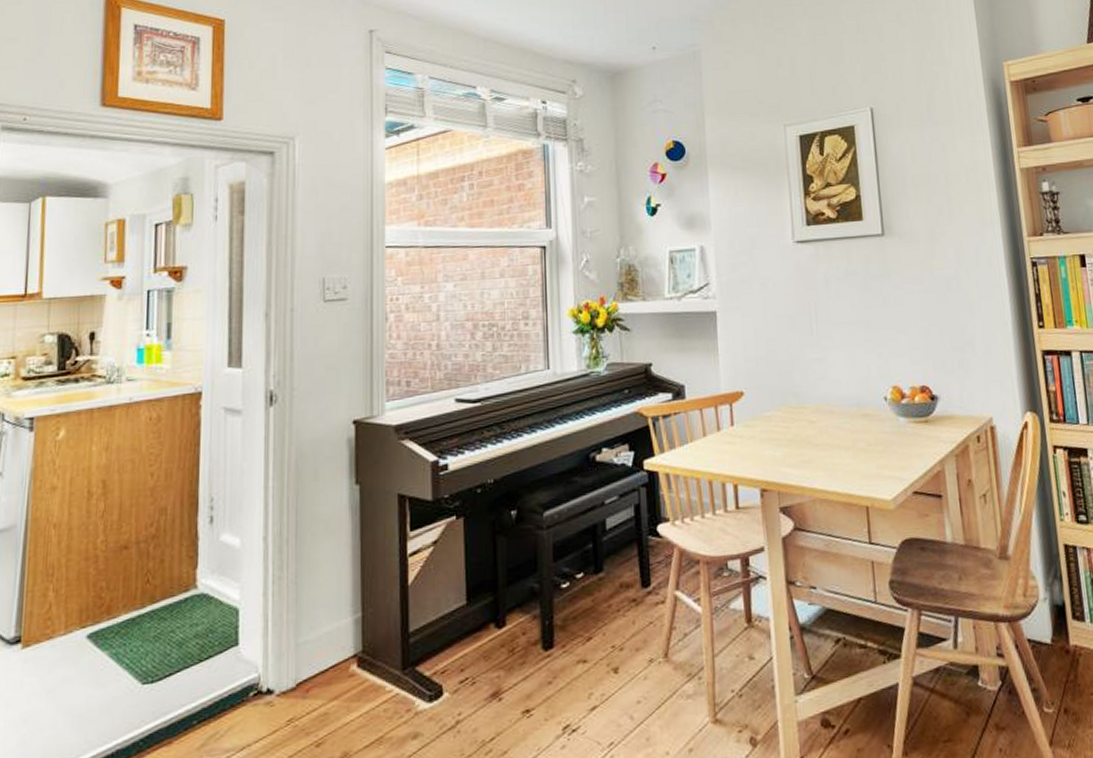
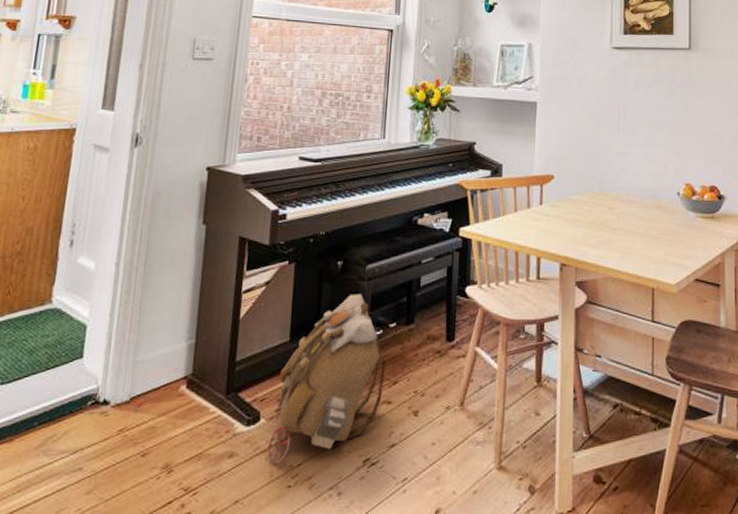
backpack: none [455,545,577,742] -> present [268,294,386,465]

